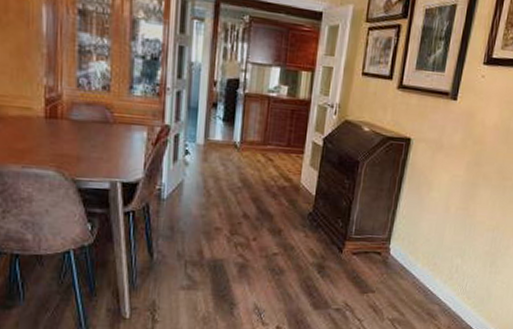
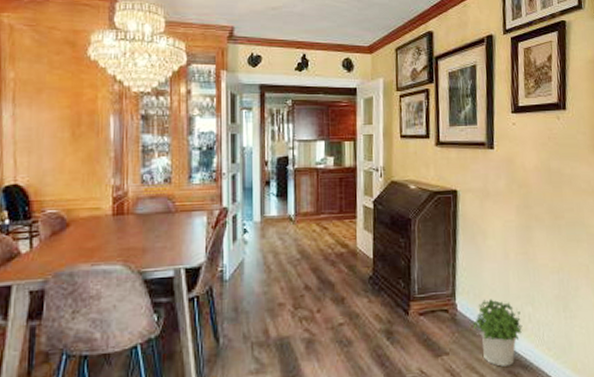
potted plant: none [402,247,449,308] -> present [473,299,523,367]

